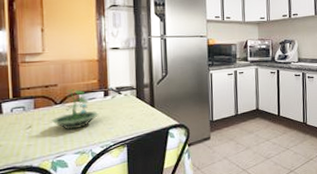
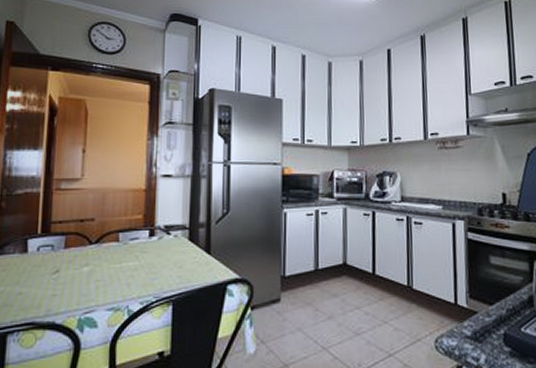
terrarium: present [51,89,99,130] -> none [82,225,142,278]

